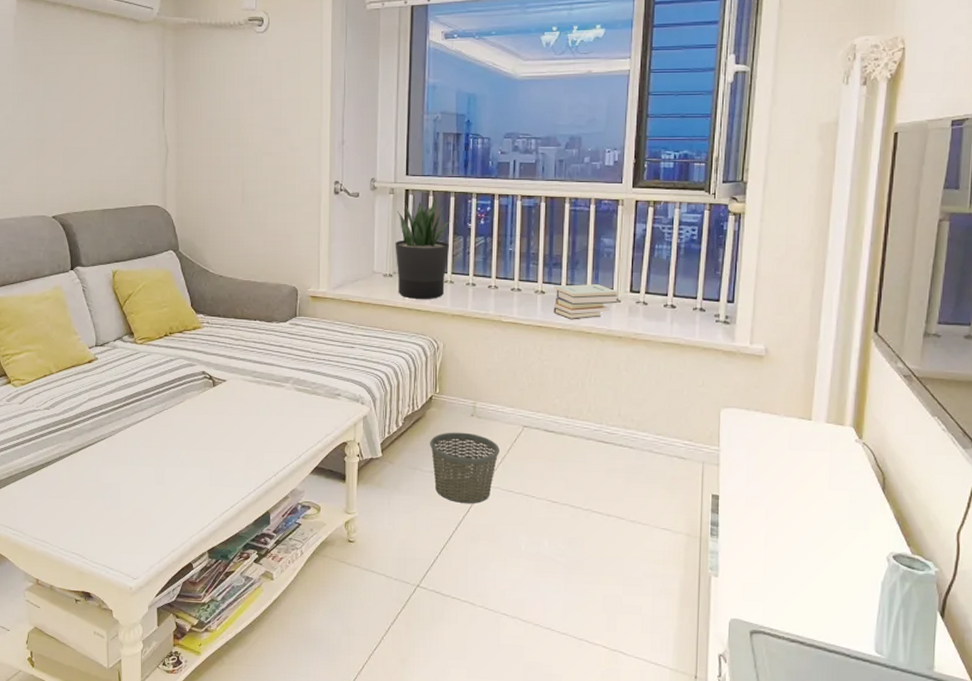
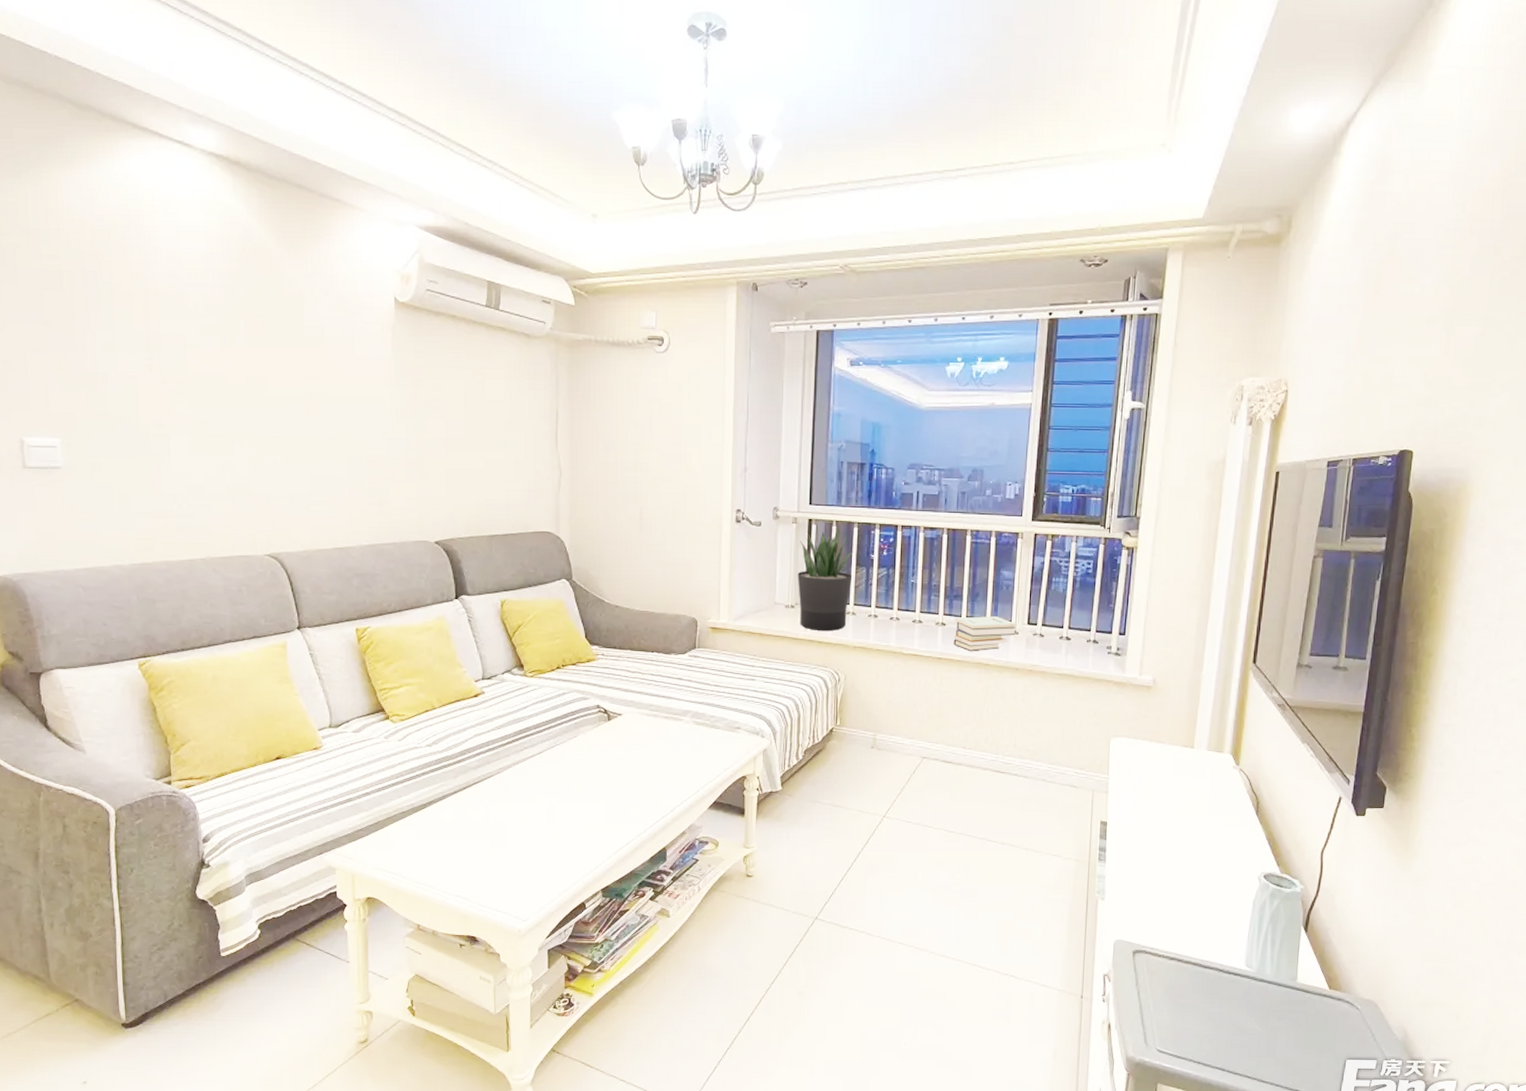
basket: present [430,432,499,503] -> none [830,764,899,835]

